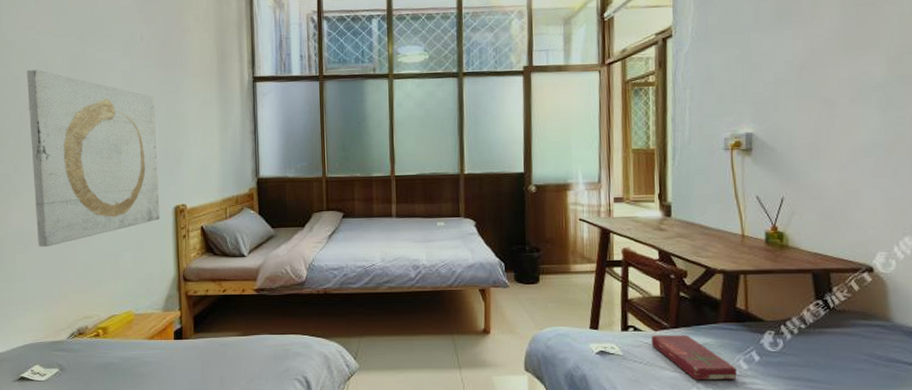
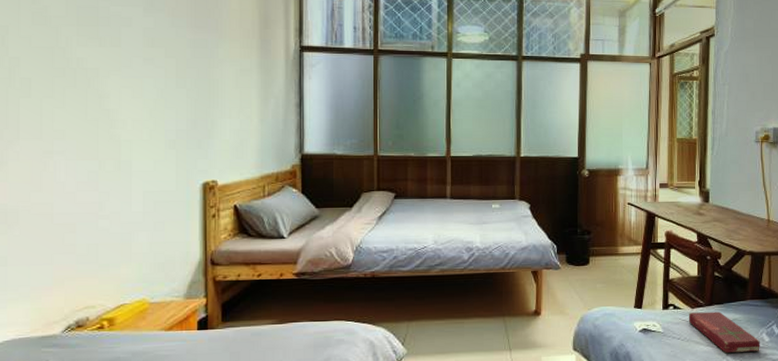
wall art: present [27,69,160,247] -> none [19,19,185,226]

